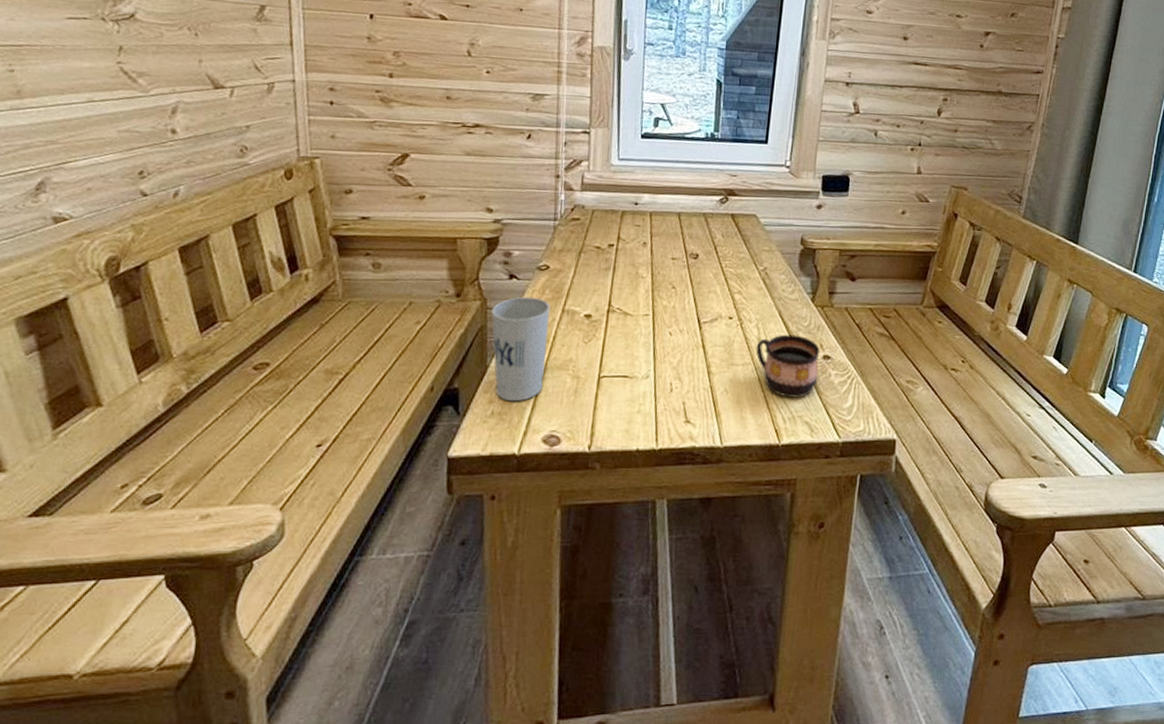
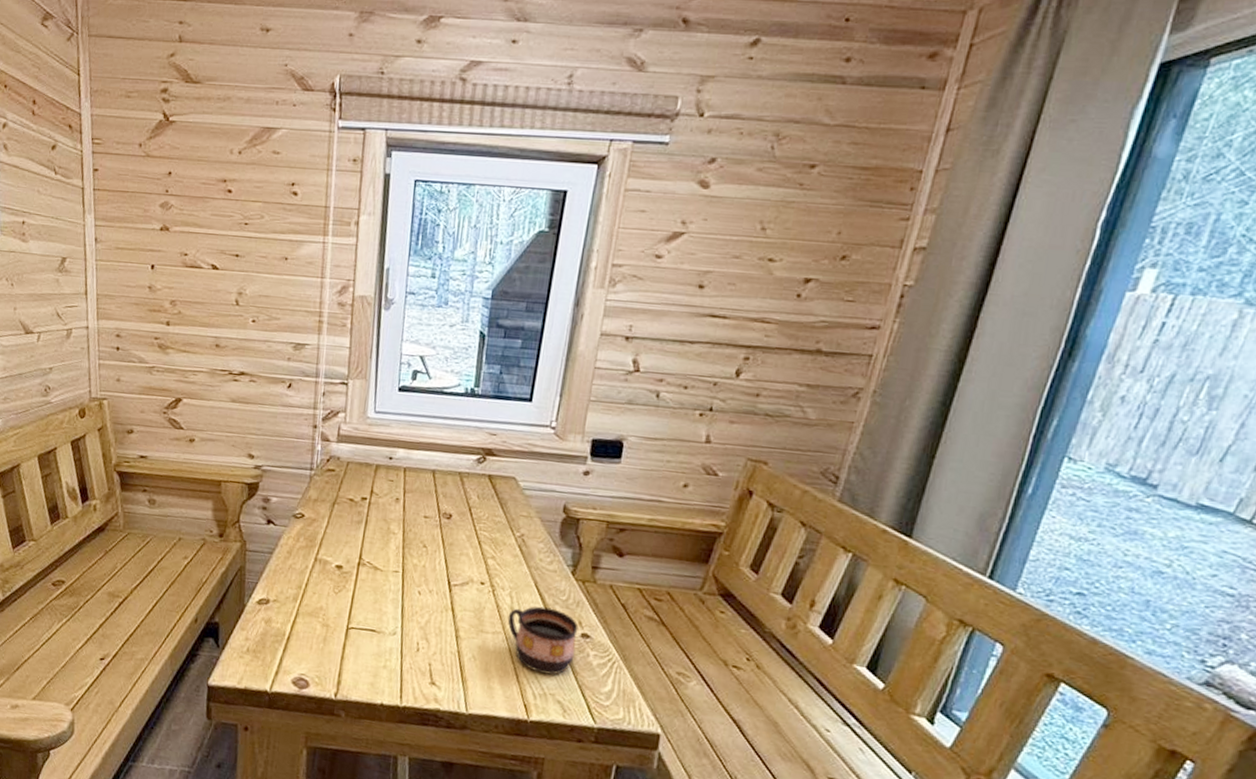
cup: present [491,296,551,402] -> none [250,542,304,642]

